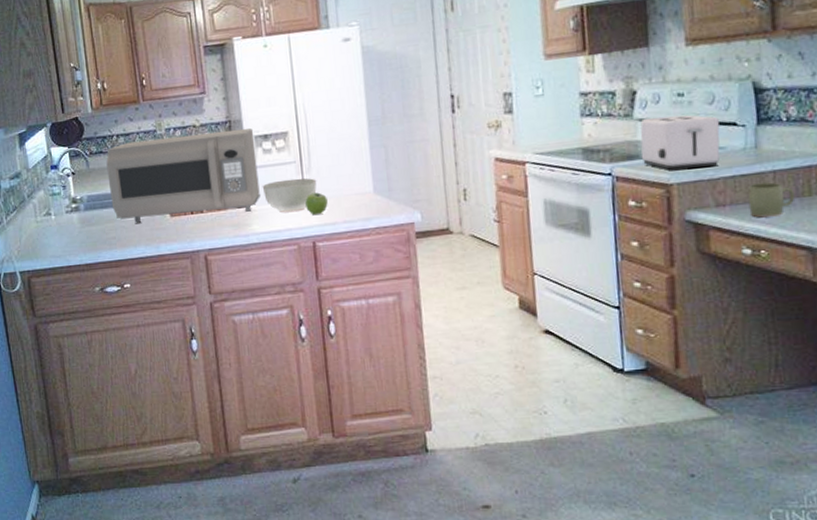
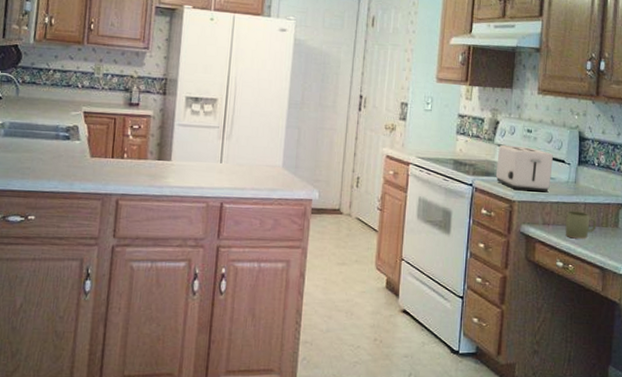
microwave: present [106,128,261,223] -> none [33,79,187,166]
bowl: present [262,178,317,213] -> none [184,141,235,173]
fruit: present [304,192,328,216] -> none [220,158,241,179]

